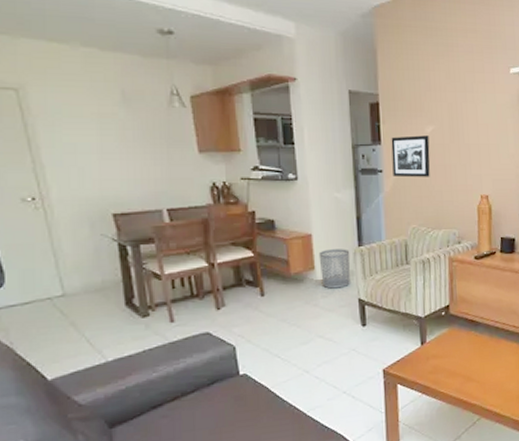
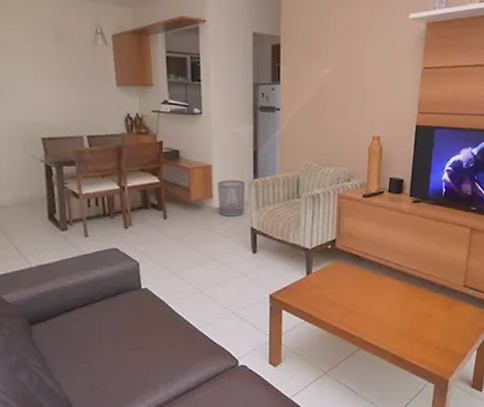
picture frame: present [391,135,430,178] -> none [290,76,326,117]

